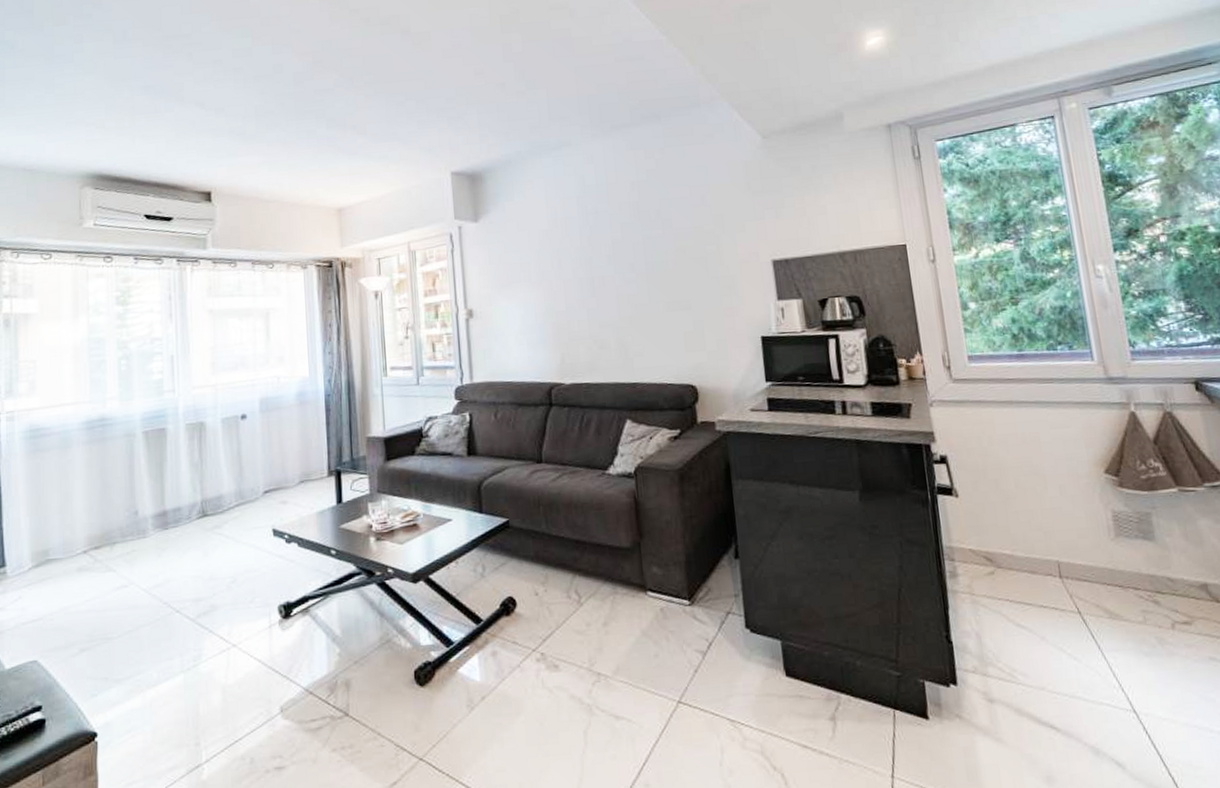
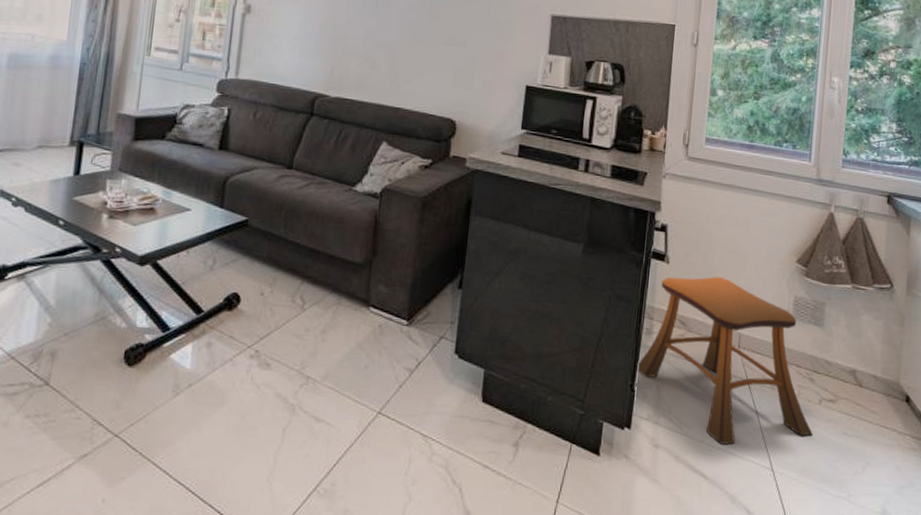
stool: none [947,502,1173,689] -> present [636,276,813,445]

